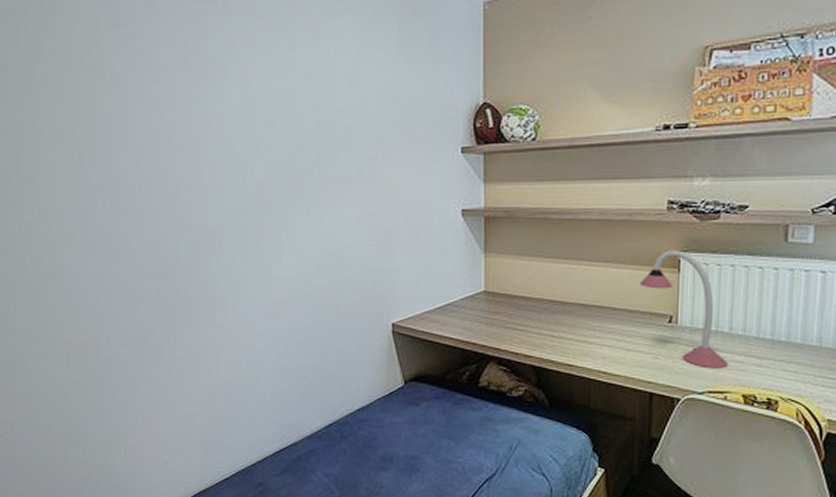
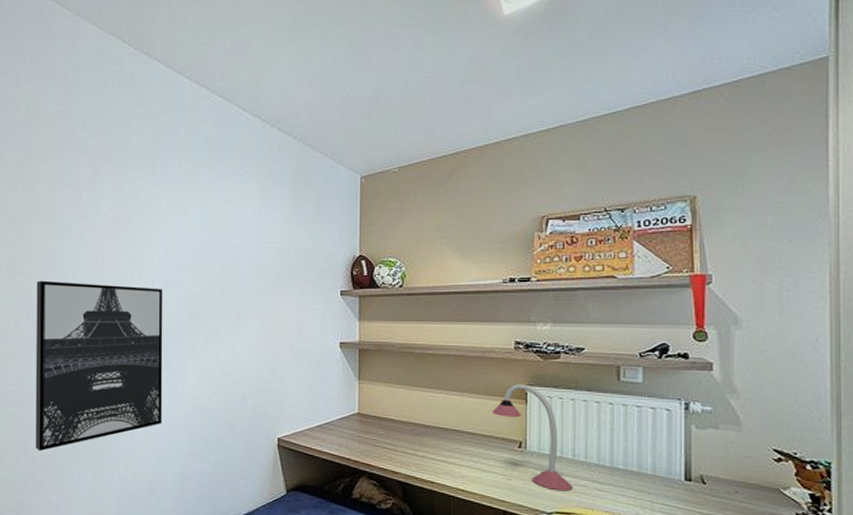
wall art: none [89,147,256,350] -> present [35,280,163,452]

